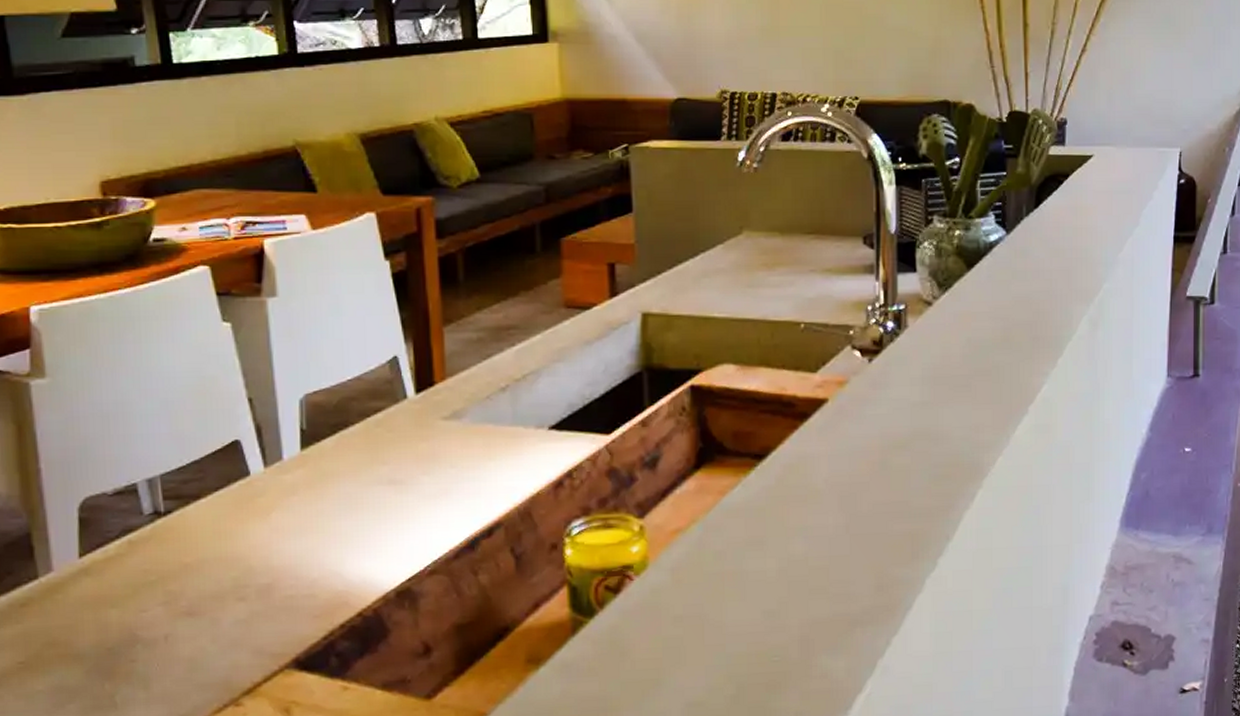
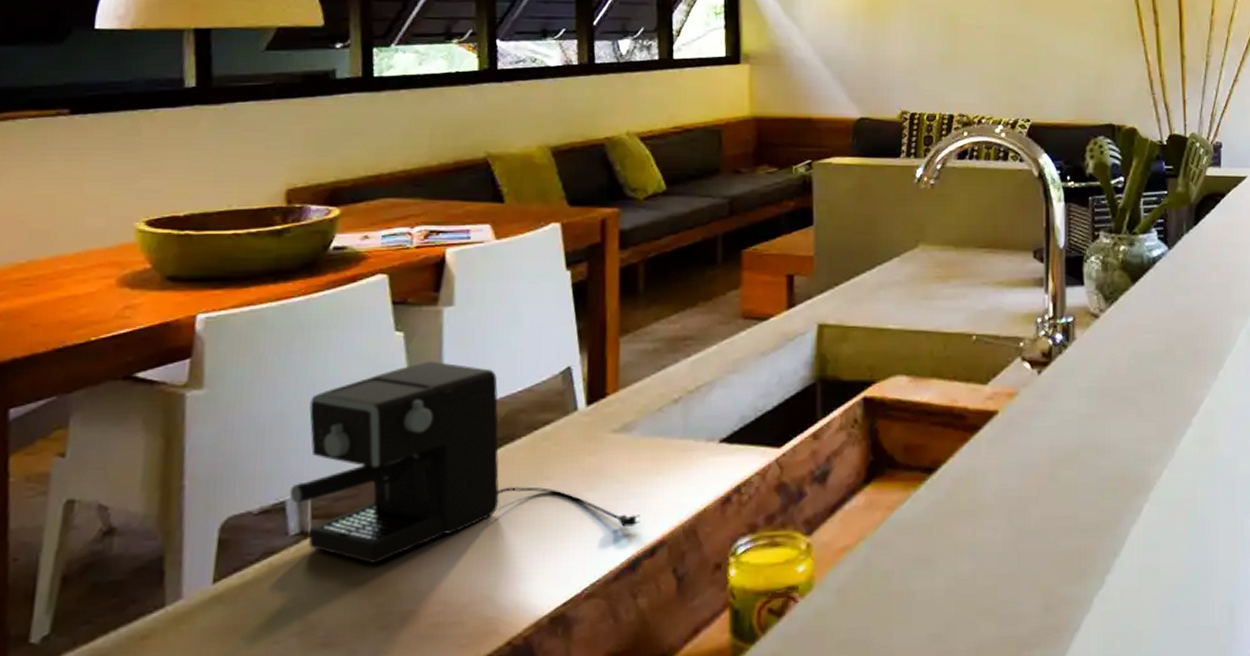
coffee maker: none [139,350,476,541] -> present [289,361,640,563]

